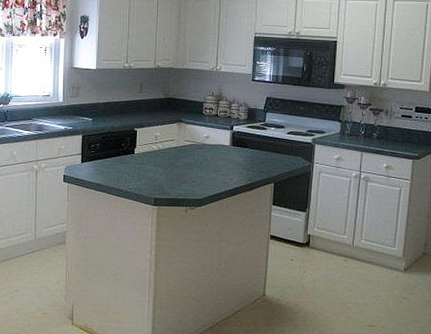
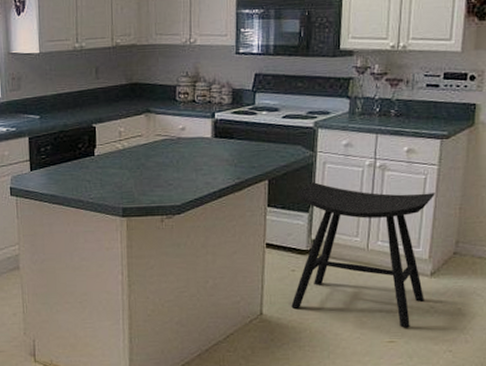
stool: none [289,187,408,315] -> present [291,182,435,328]

